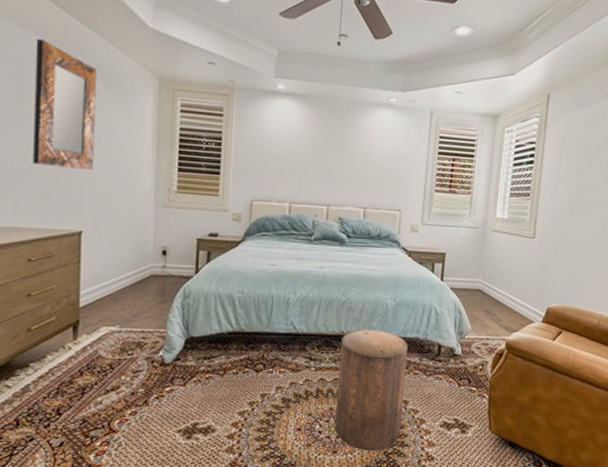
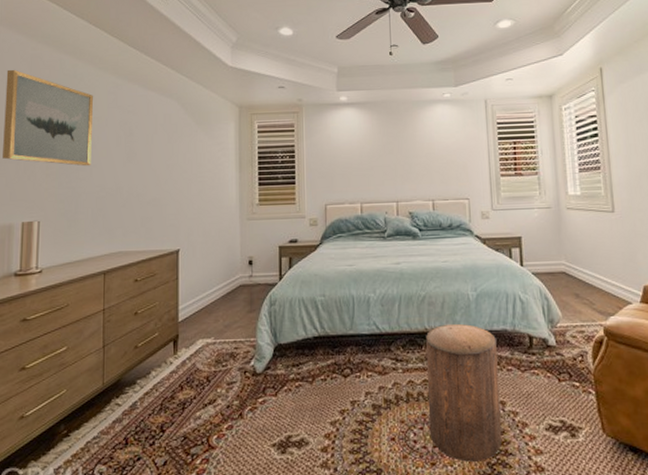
home mirror: present [33,38,96,170] -> none [139,88,188,195]

